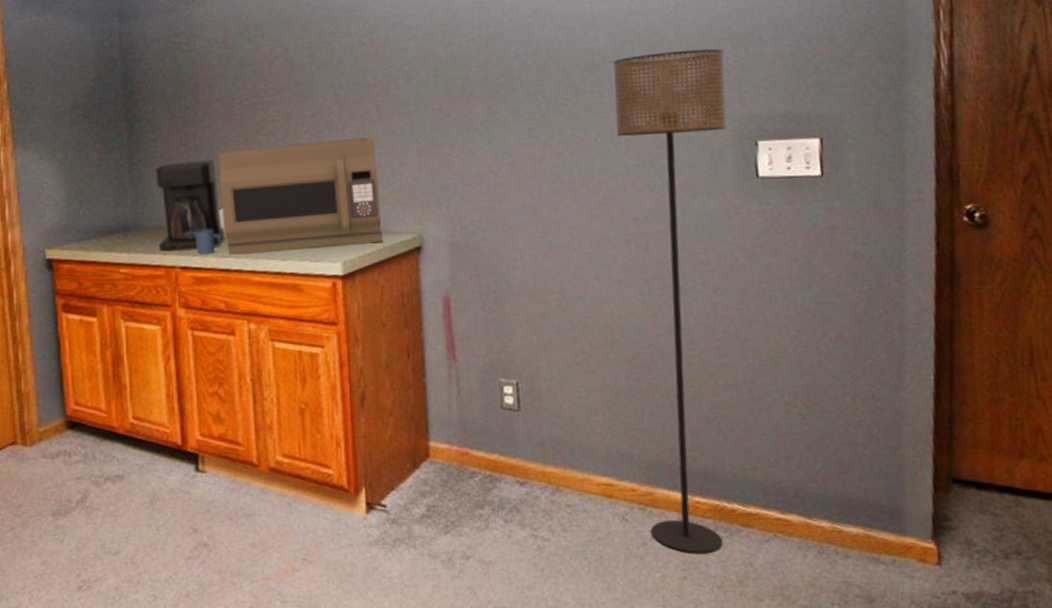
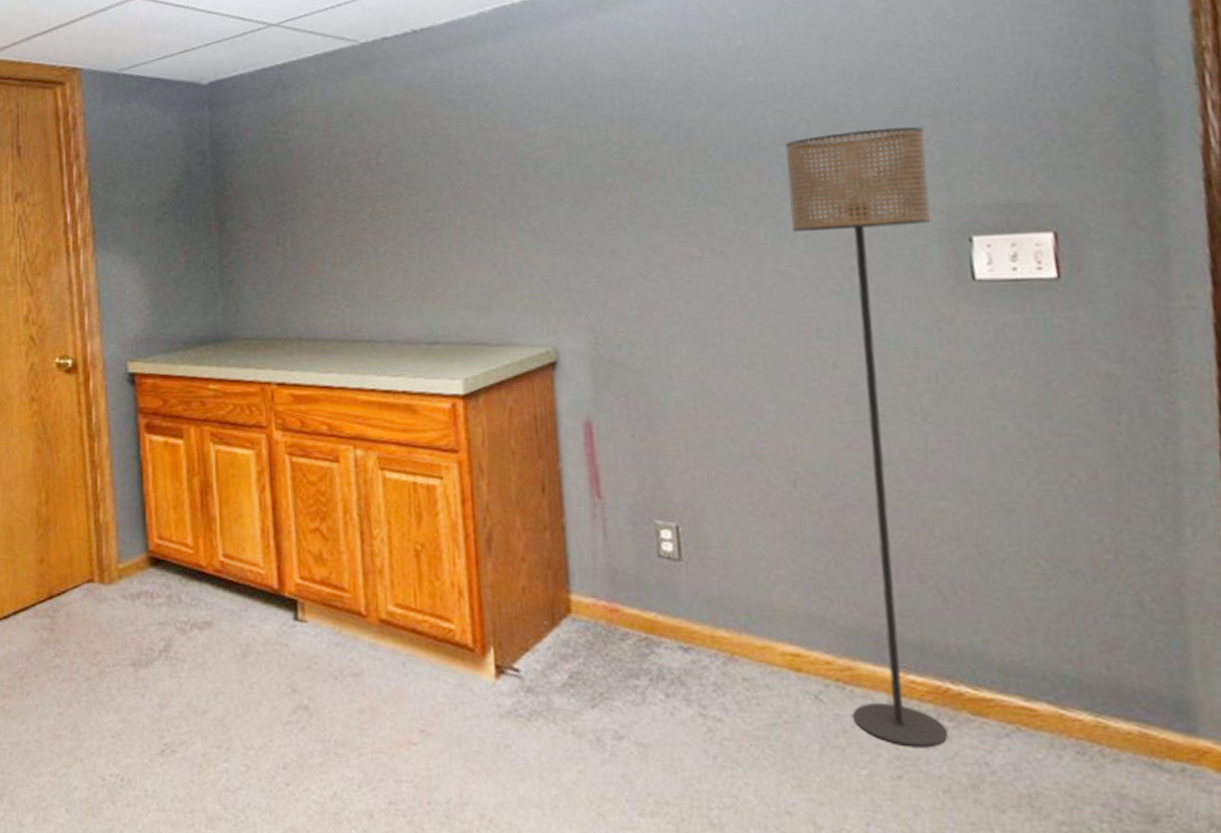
coffee maker: present [155,159,225,252] -> none [249,261,327,365]
mug: present [194,229,222,256] -> none [292,340,324,371]
microwave: present [218,137,383,255] -> none [319,235,510,370]

